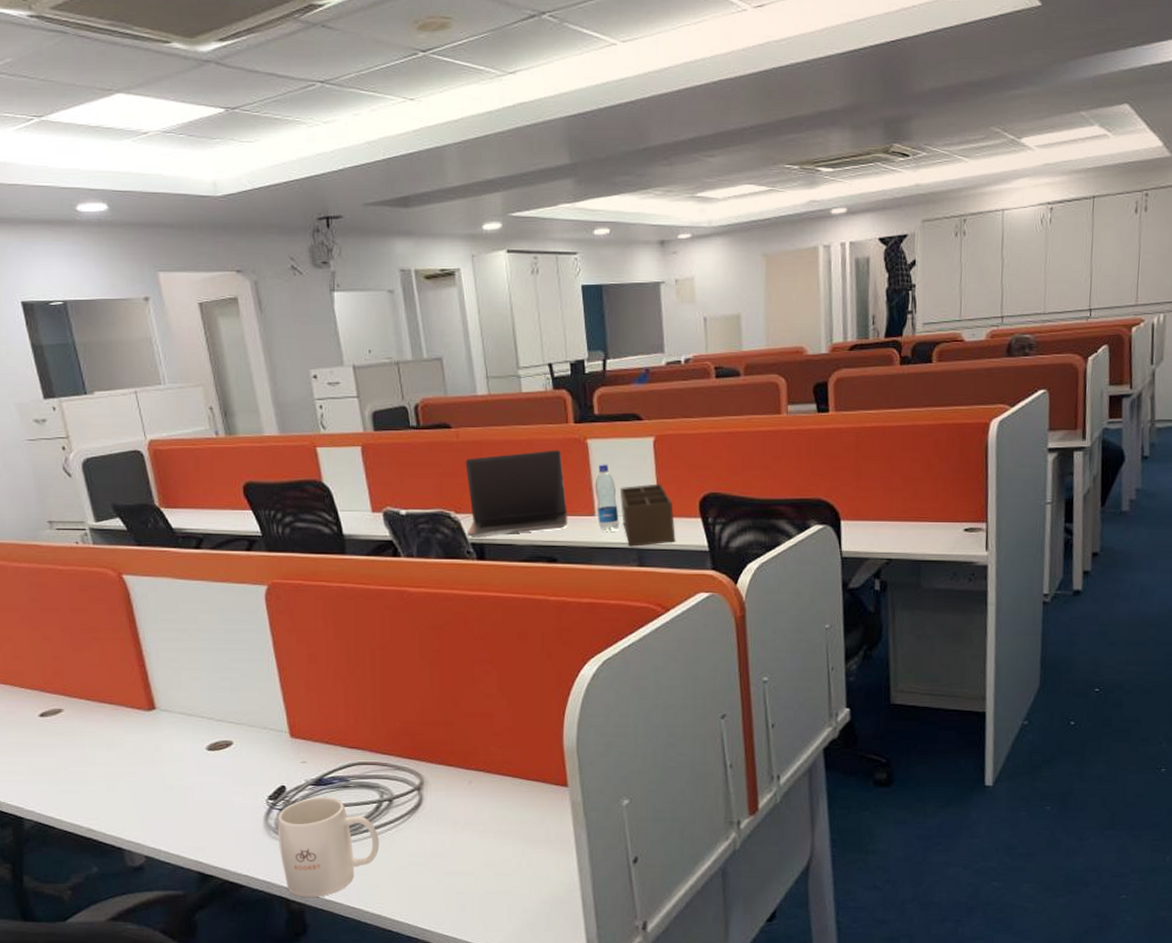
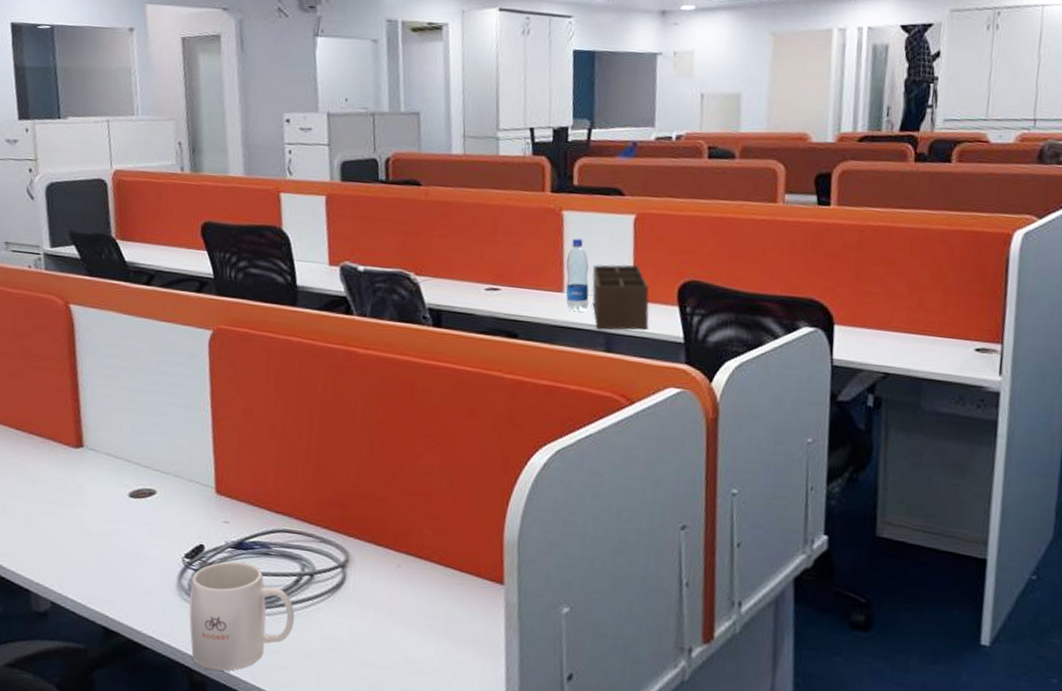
laptop computer: present [465,450,568,538] -> none [425,218,535,303]

